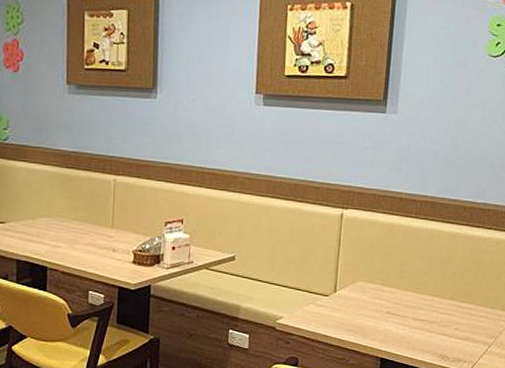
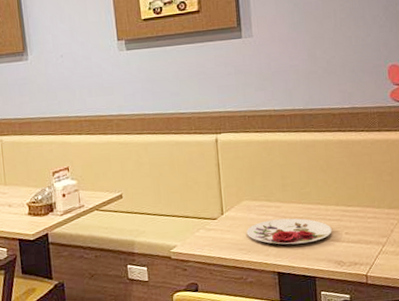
plate: none [356,305,442,333] -> present [246,218,332,245]

